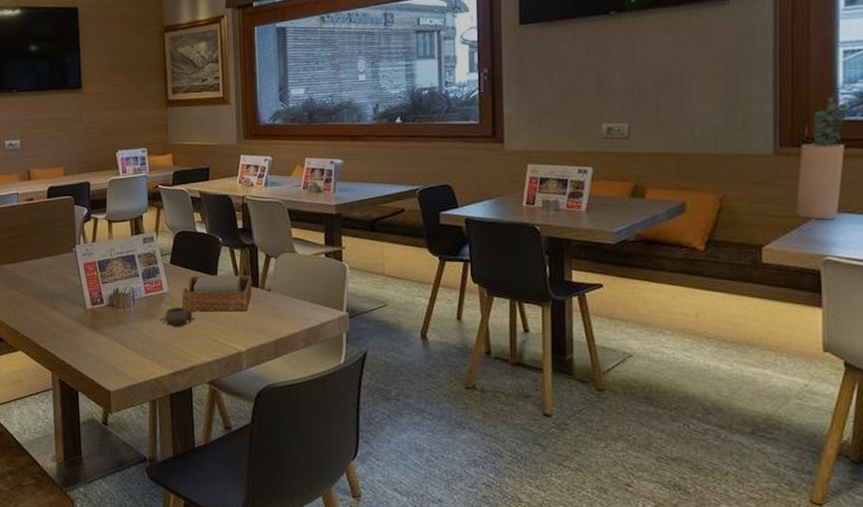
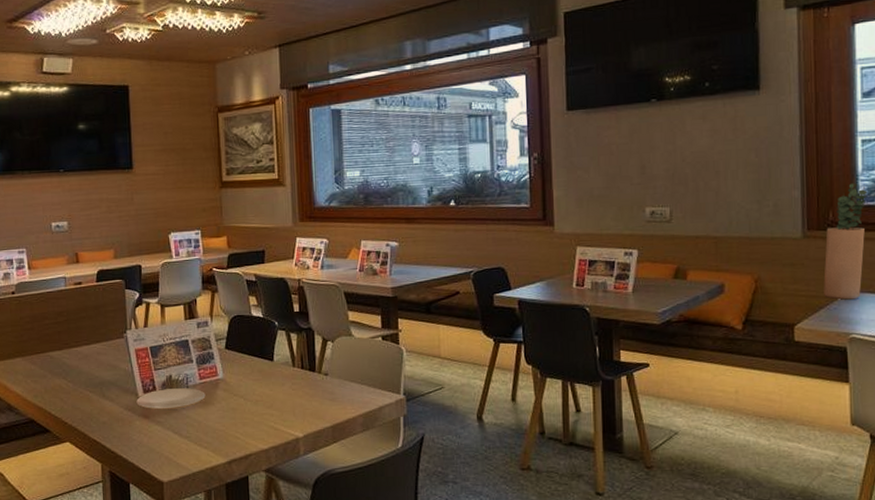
plate: none [85,301,151,323] -> present [136,388,206,411]
cup: present [158,308,196,328] -> none [213,394,252,415]
napkin holder: present [182,274,253,312] -> none [238,359,310,397]

